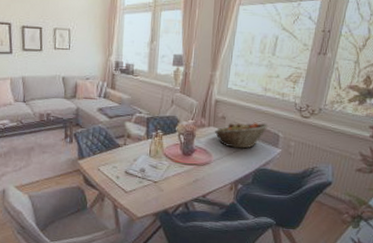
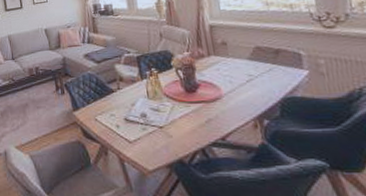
fruit basket: present [214,122,269,149] -> none [216,42,284,77]

